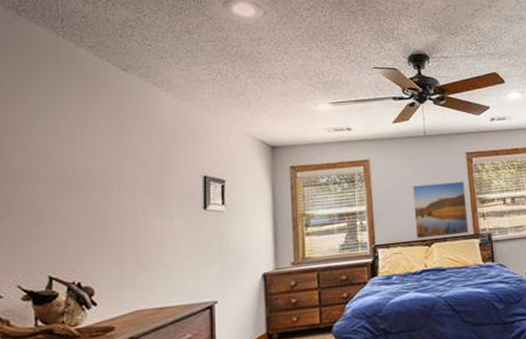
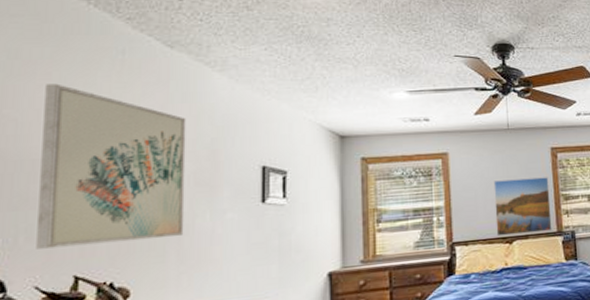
wall art: none [18,107,139,253] -> present [36,83,186,249]

